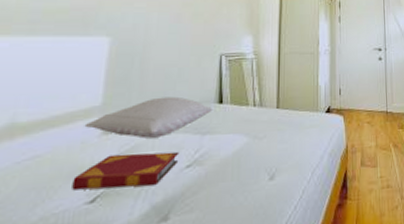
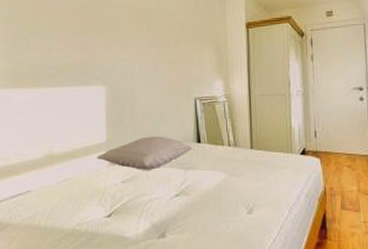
hardback book: present [72,151,180,191] -> none [94,181,169,209]

